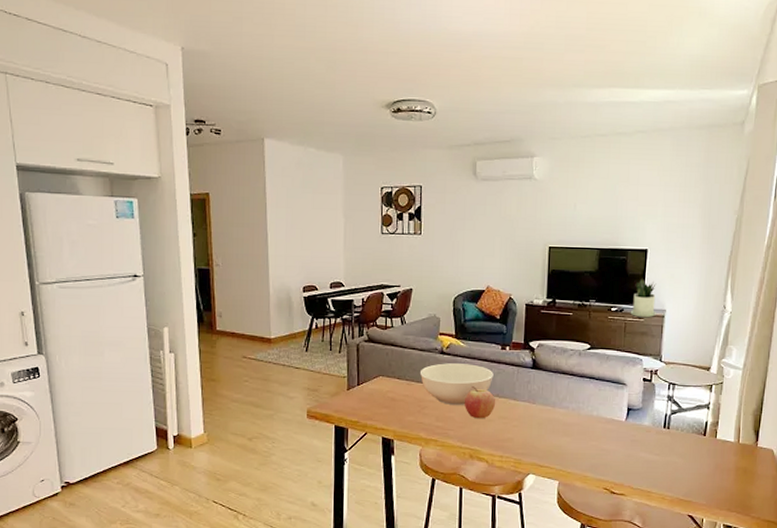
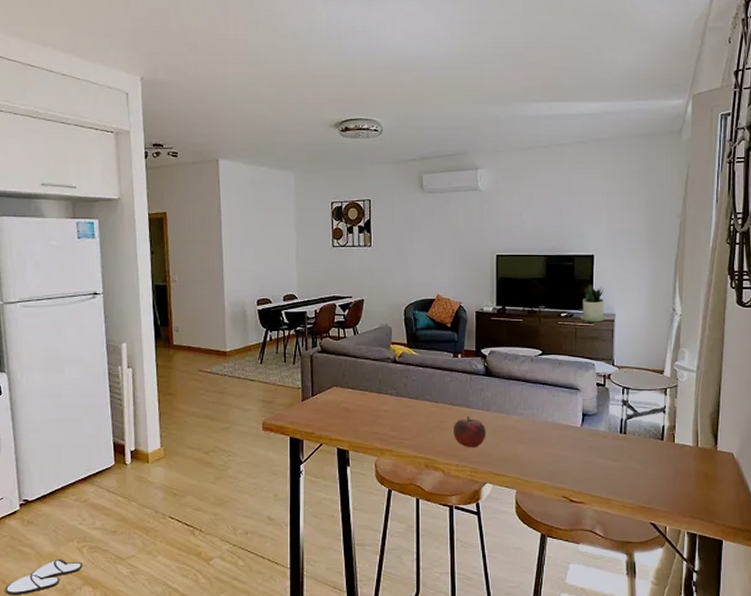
bowl: present [419,363,494,405] -> none [373,372,446,414]
fruit: present [464,386,496,419] -> none [418,395,450,428]
fruit: none [499,409,531,440] -> present [454,417,486,448]

